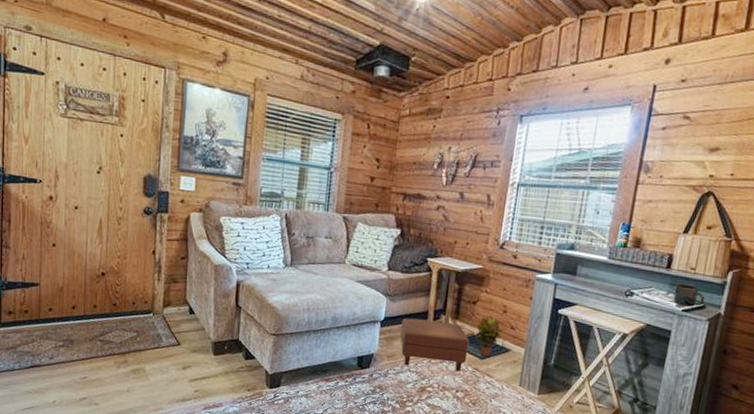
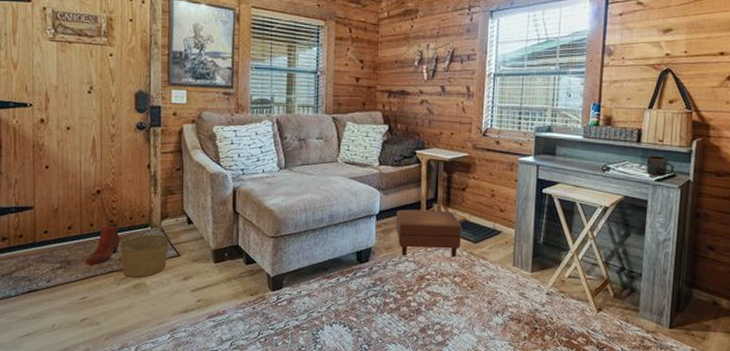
boot: none [87,307,122,347] -> present [85,224,120,266]
basket: none [121,321,170,364] -> present [120,234,169,278]
potted plant: present [475,316,502,357] -> none [467,200,492,241]

